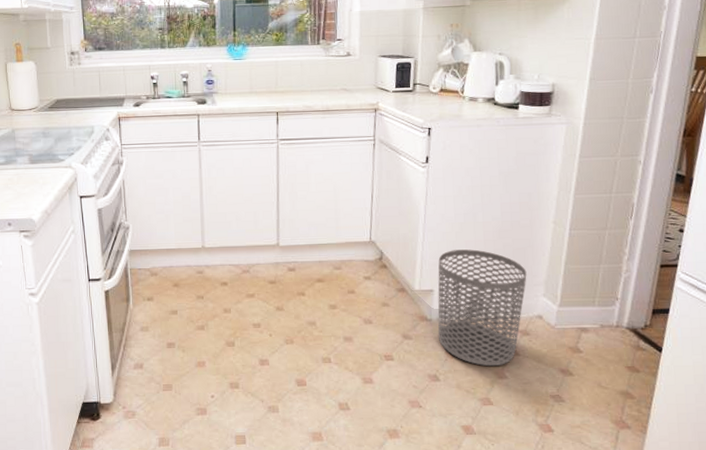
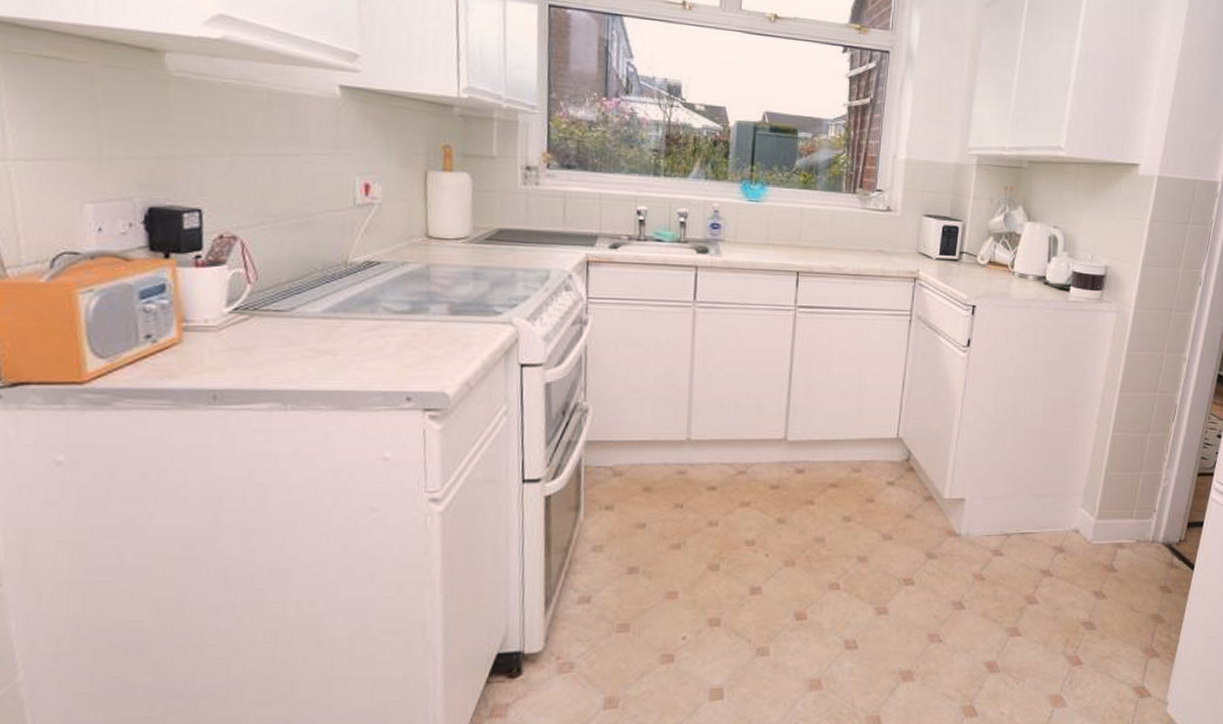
waste bin: present [437,249,527,367] -> none [966,451,1066,590]

